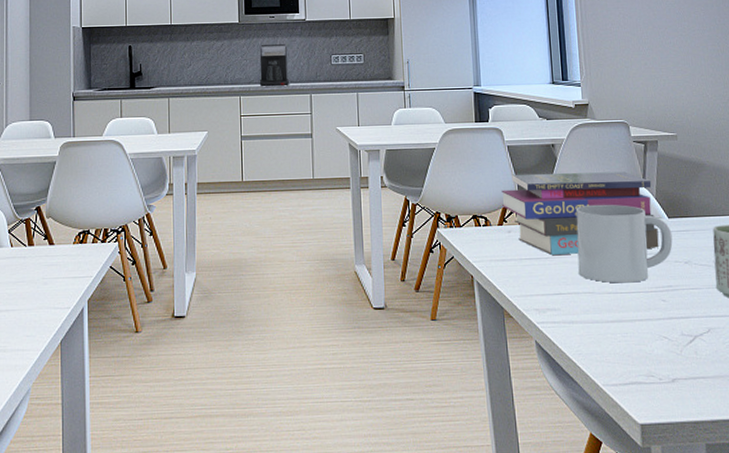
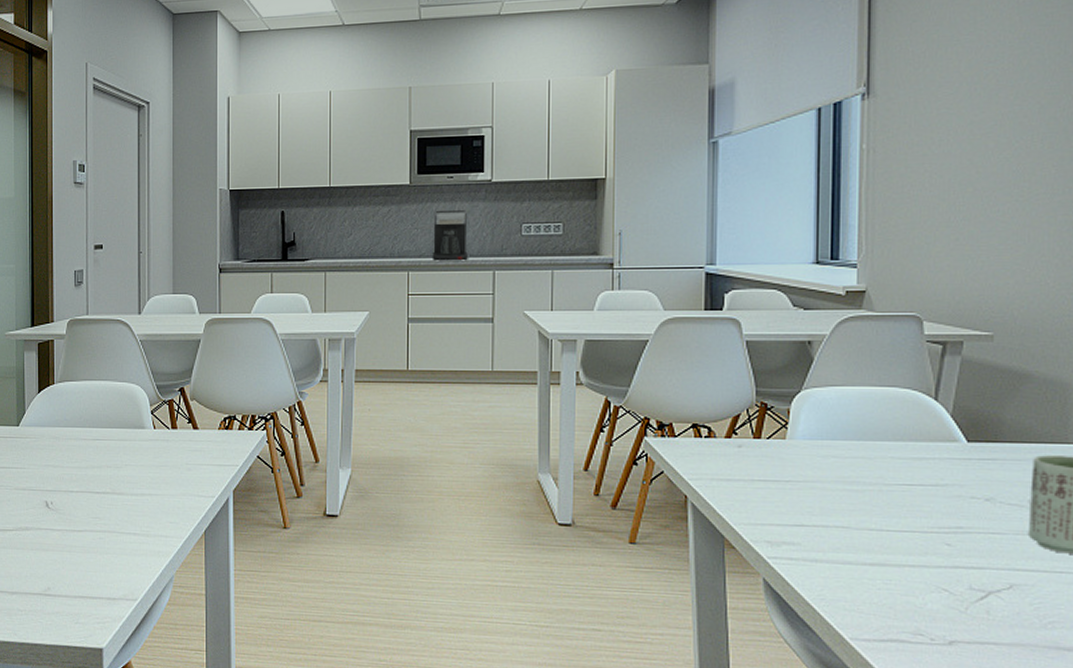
books: present [501,171,659,255] -> none [733,376,950,479]
mug: present [575,204,673,283] -> none [830,419,971,520]

